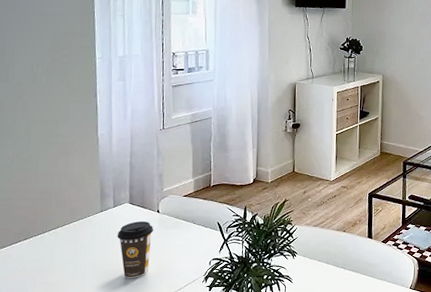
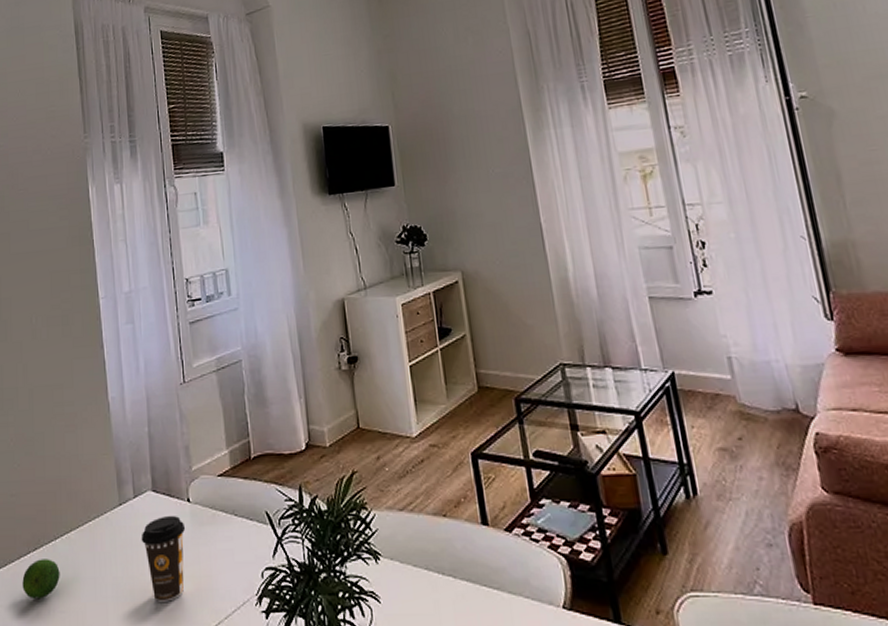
fruit: none [12,246,46,274] -> present [22,559,60,600]

